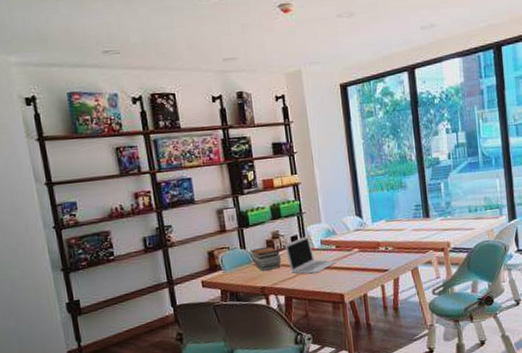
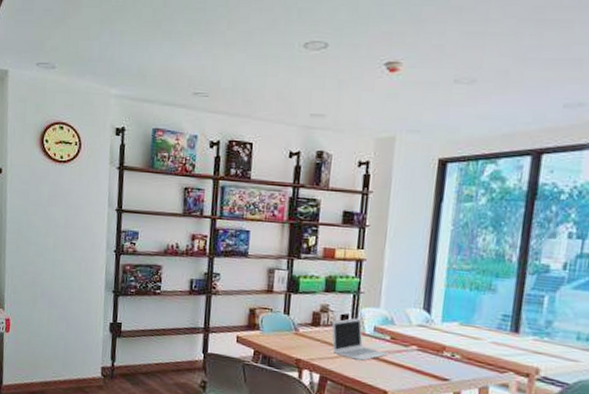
book stack: present [250,246,282,271] -> none [293,317,326,345]

